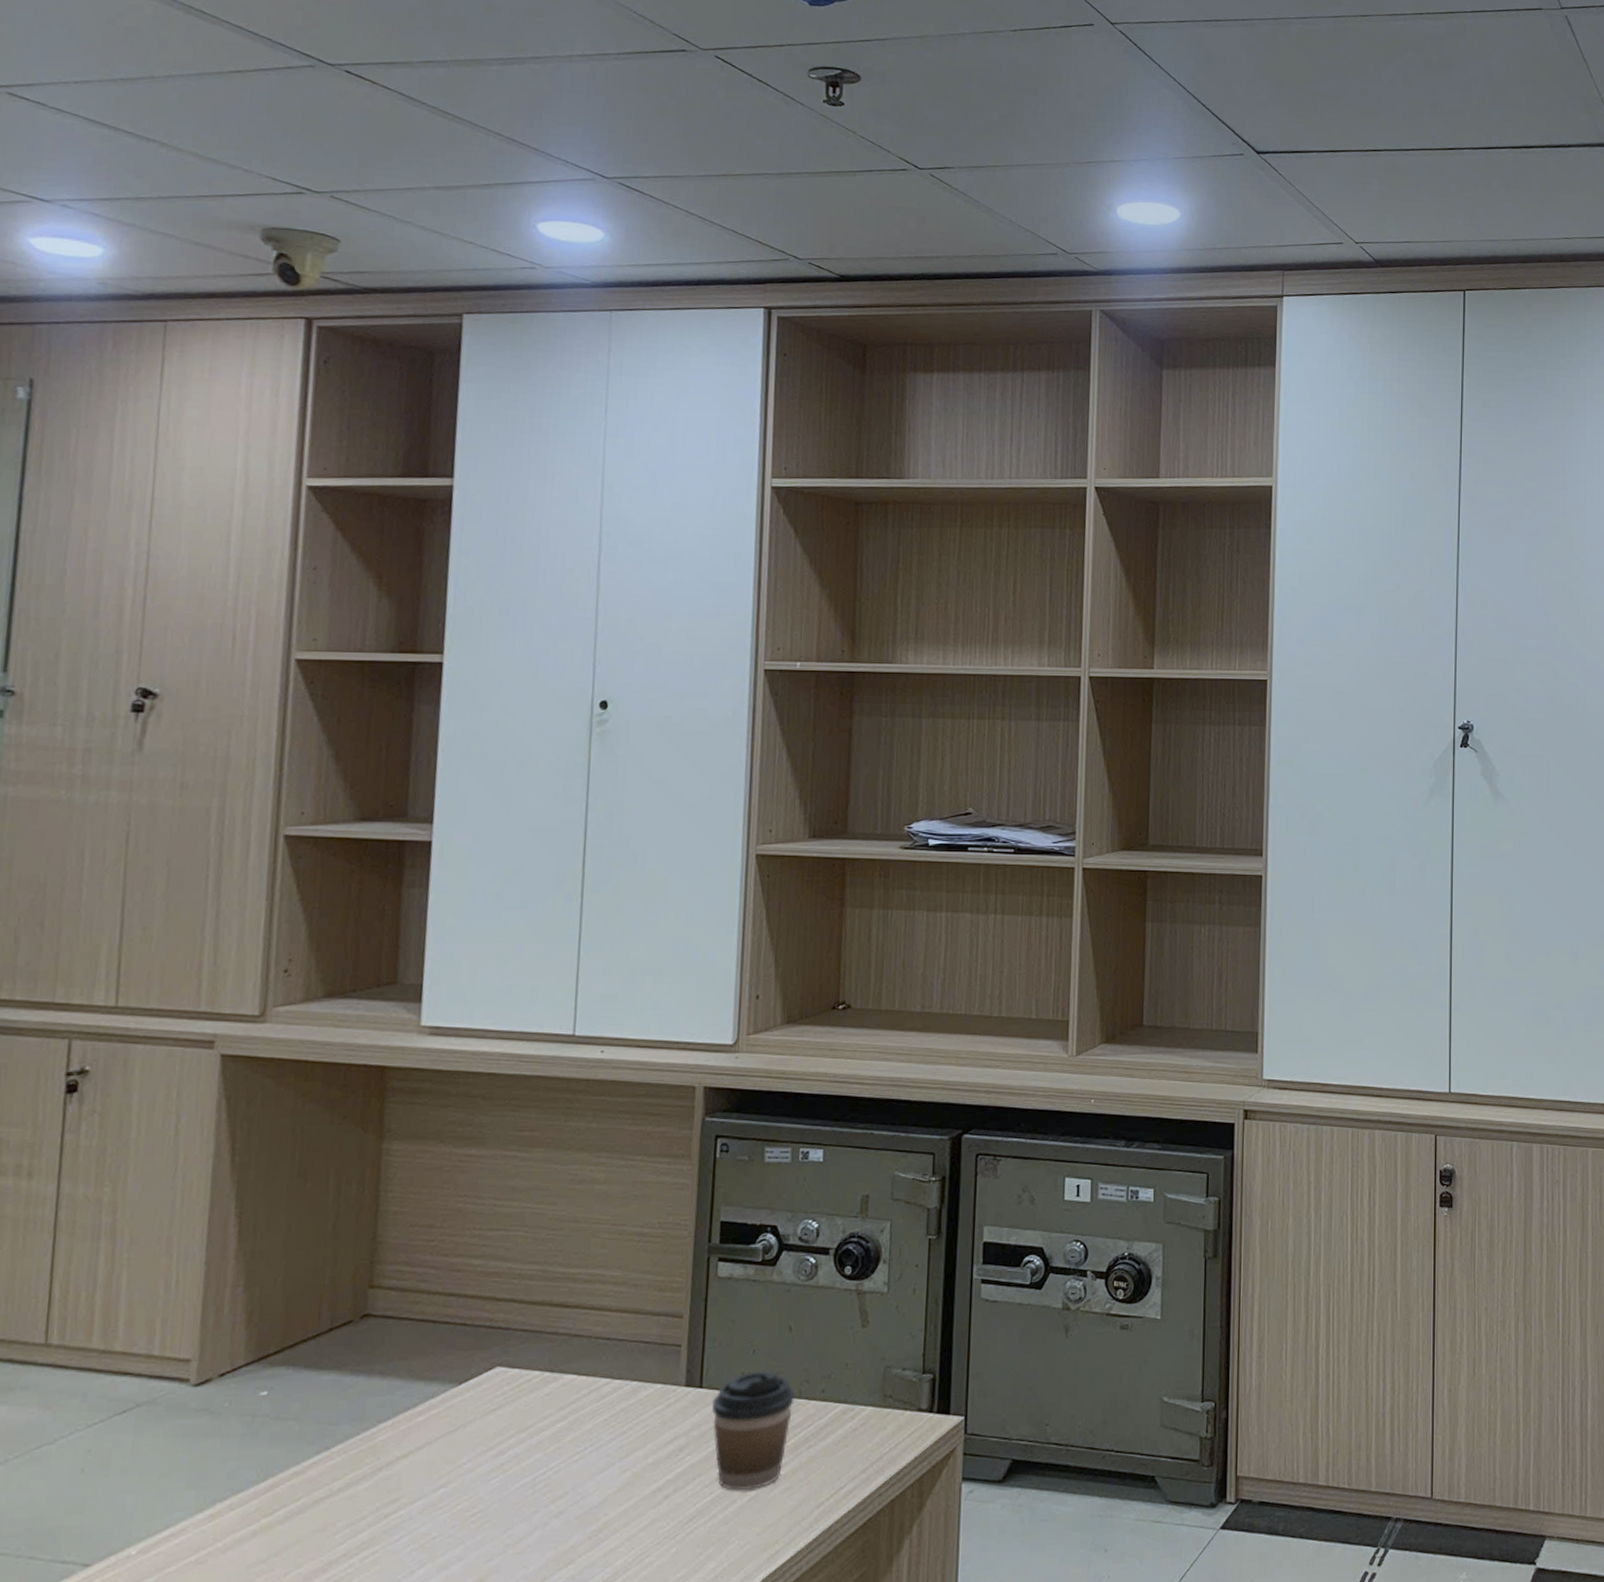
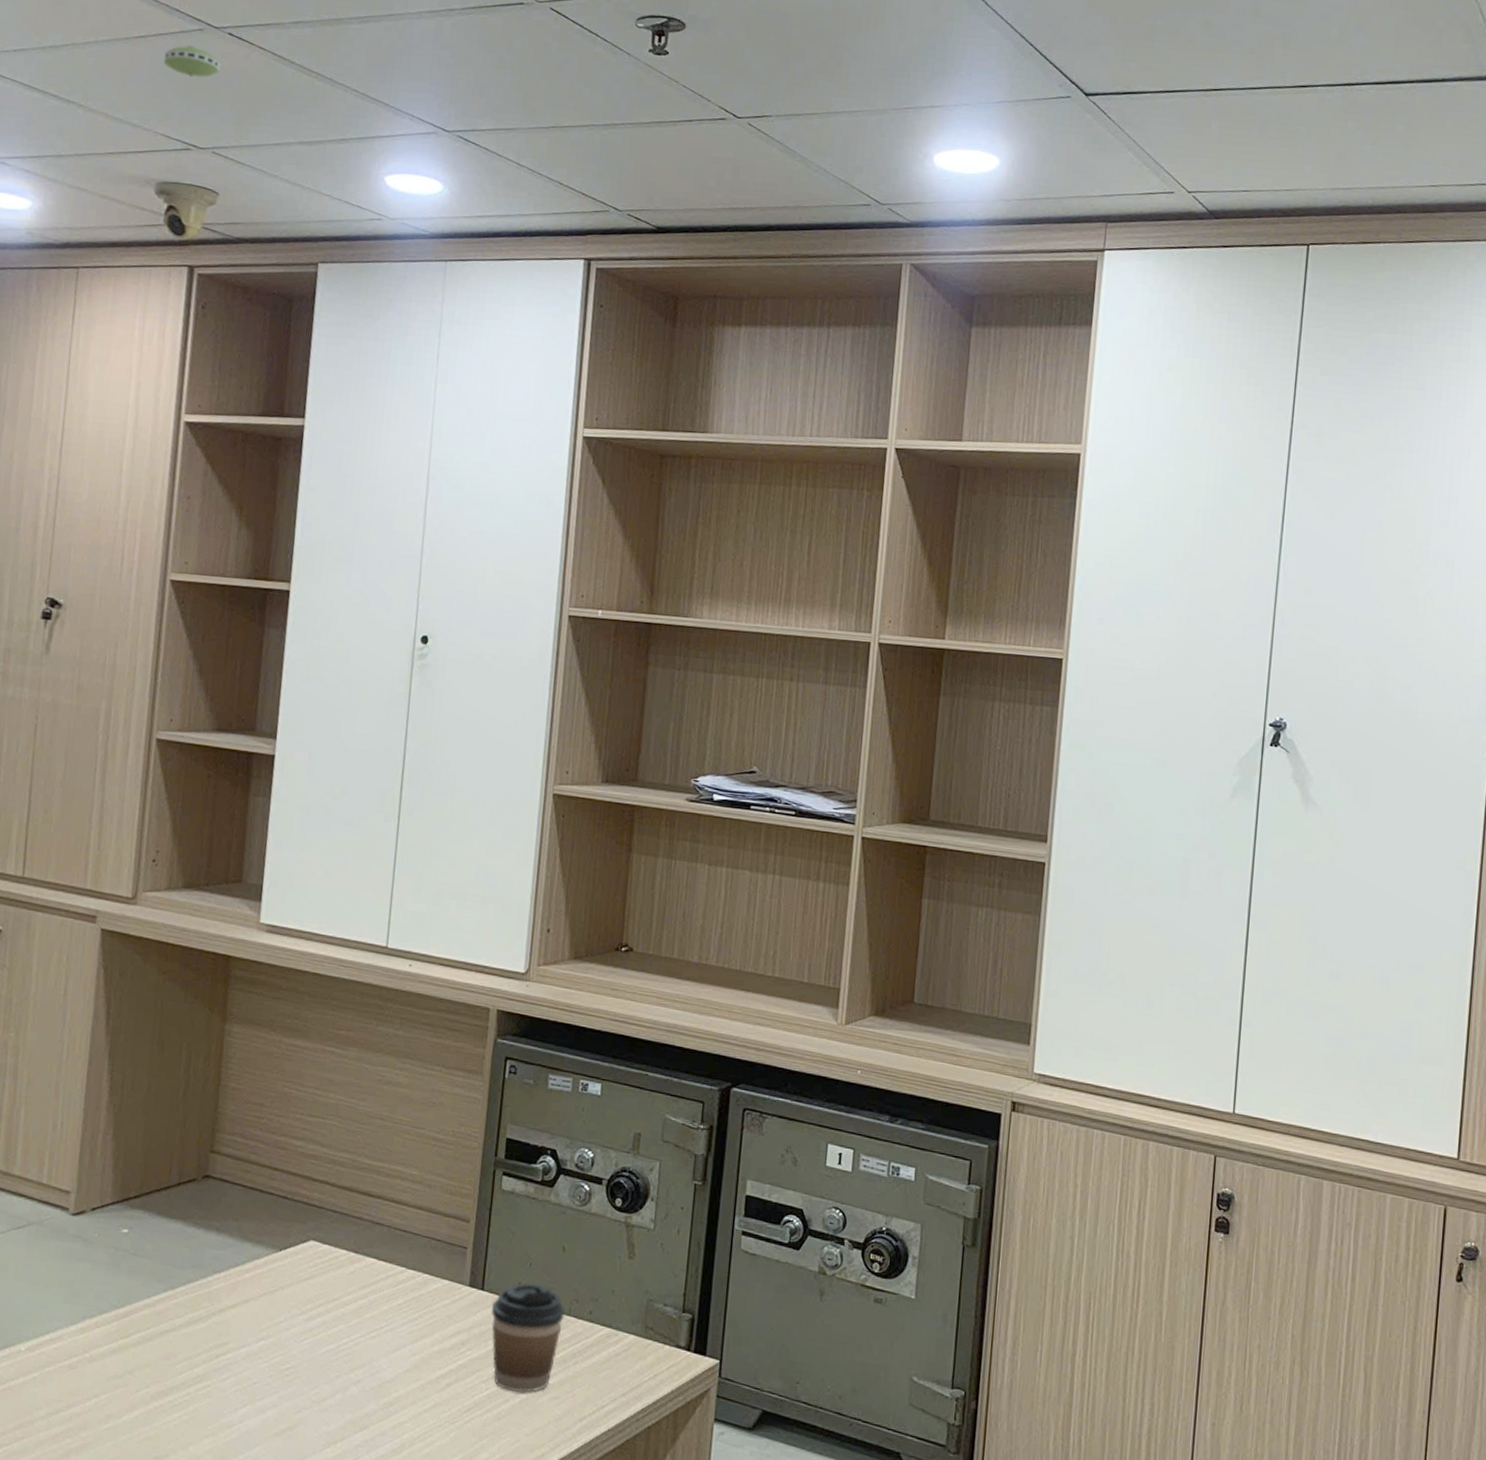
smoke detector: none [267,82,338,117] -> present [164,45,221,78]

